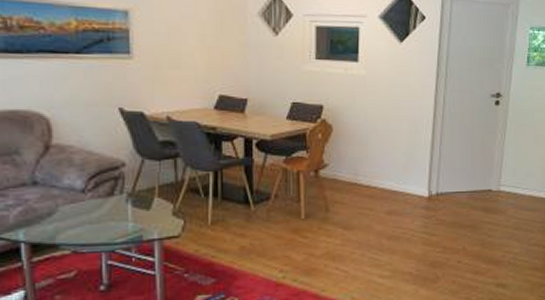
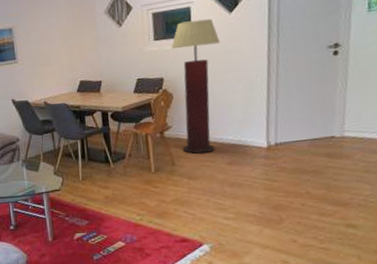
floor lamp: none [335,43,389,199] -> present [171,18,221,154]

